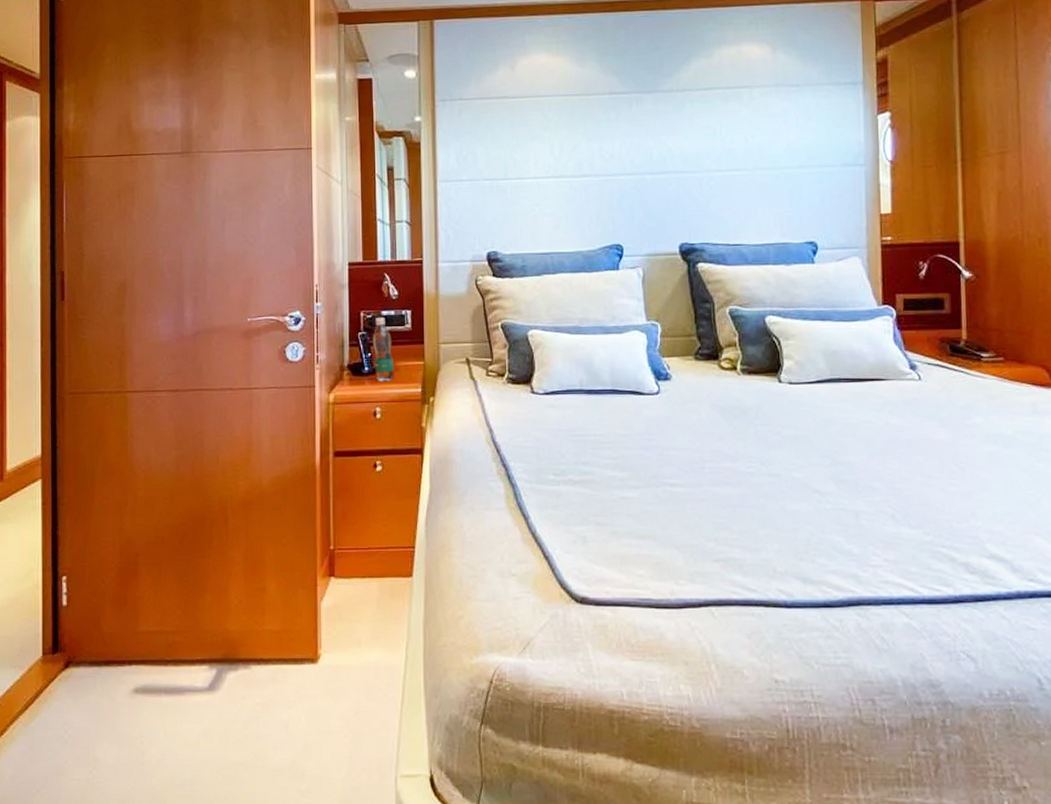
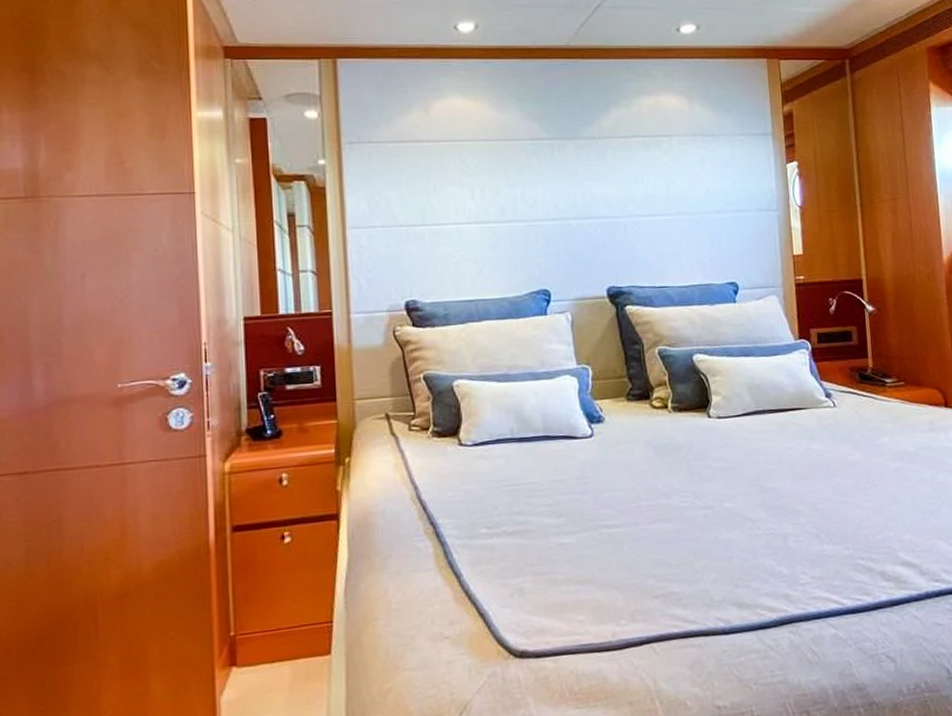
bottle: present [372,316,395,382] -> none [274,374,303,446]

